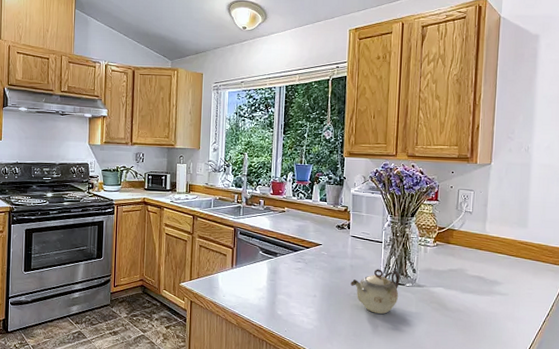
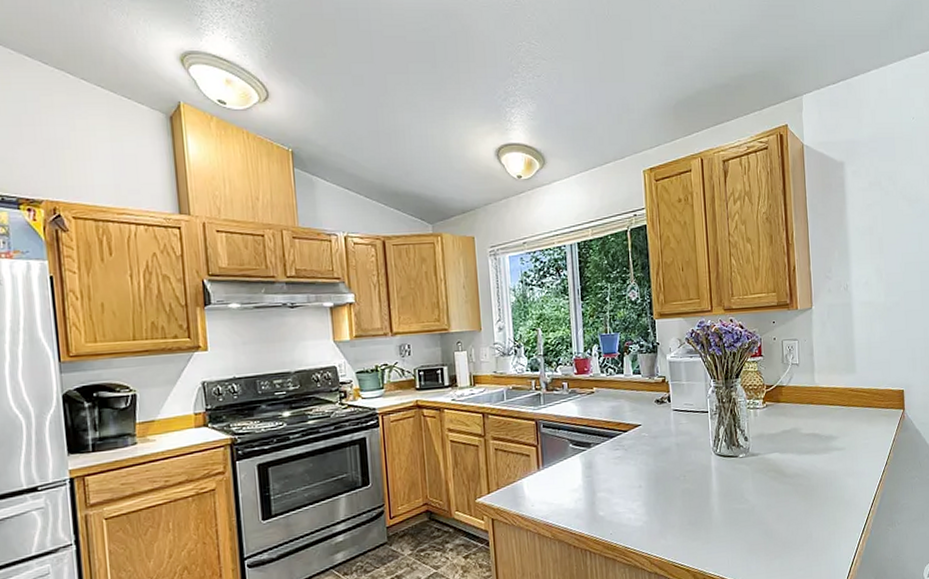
teapot: present [351,269,400,314] -> none [679,441,733,495]

